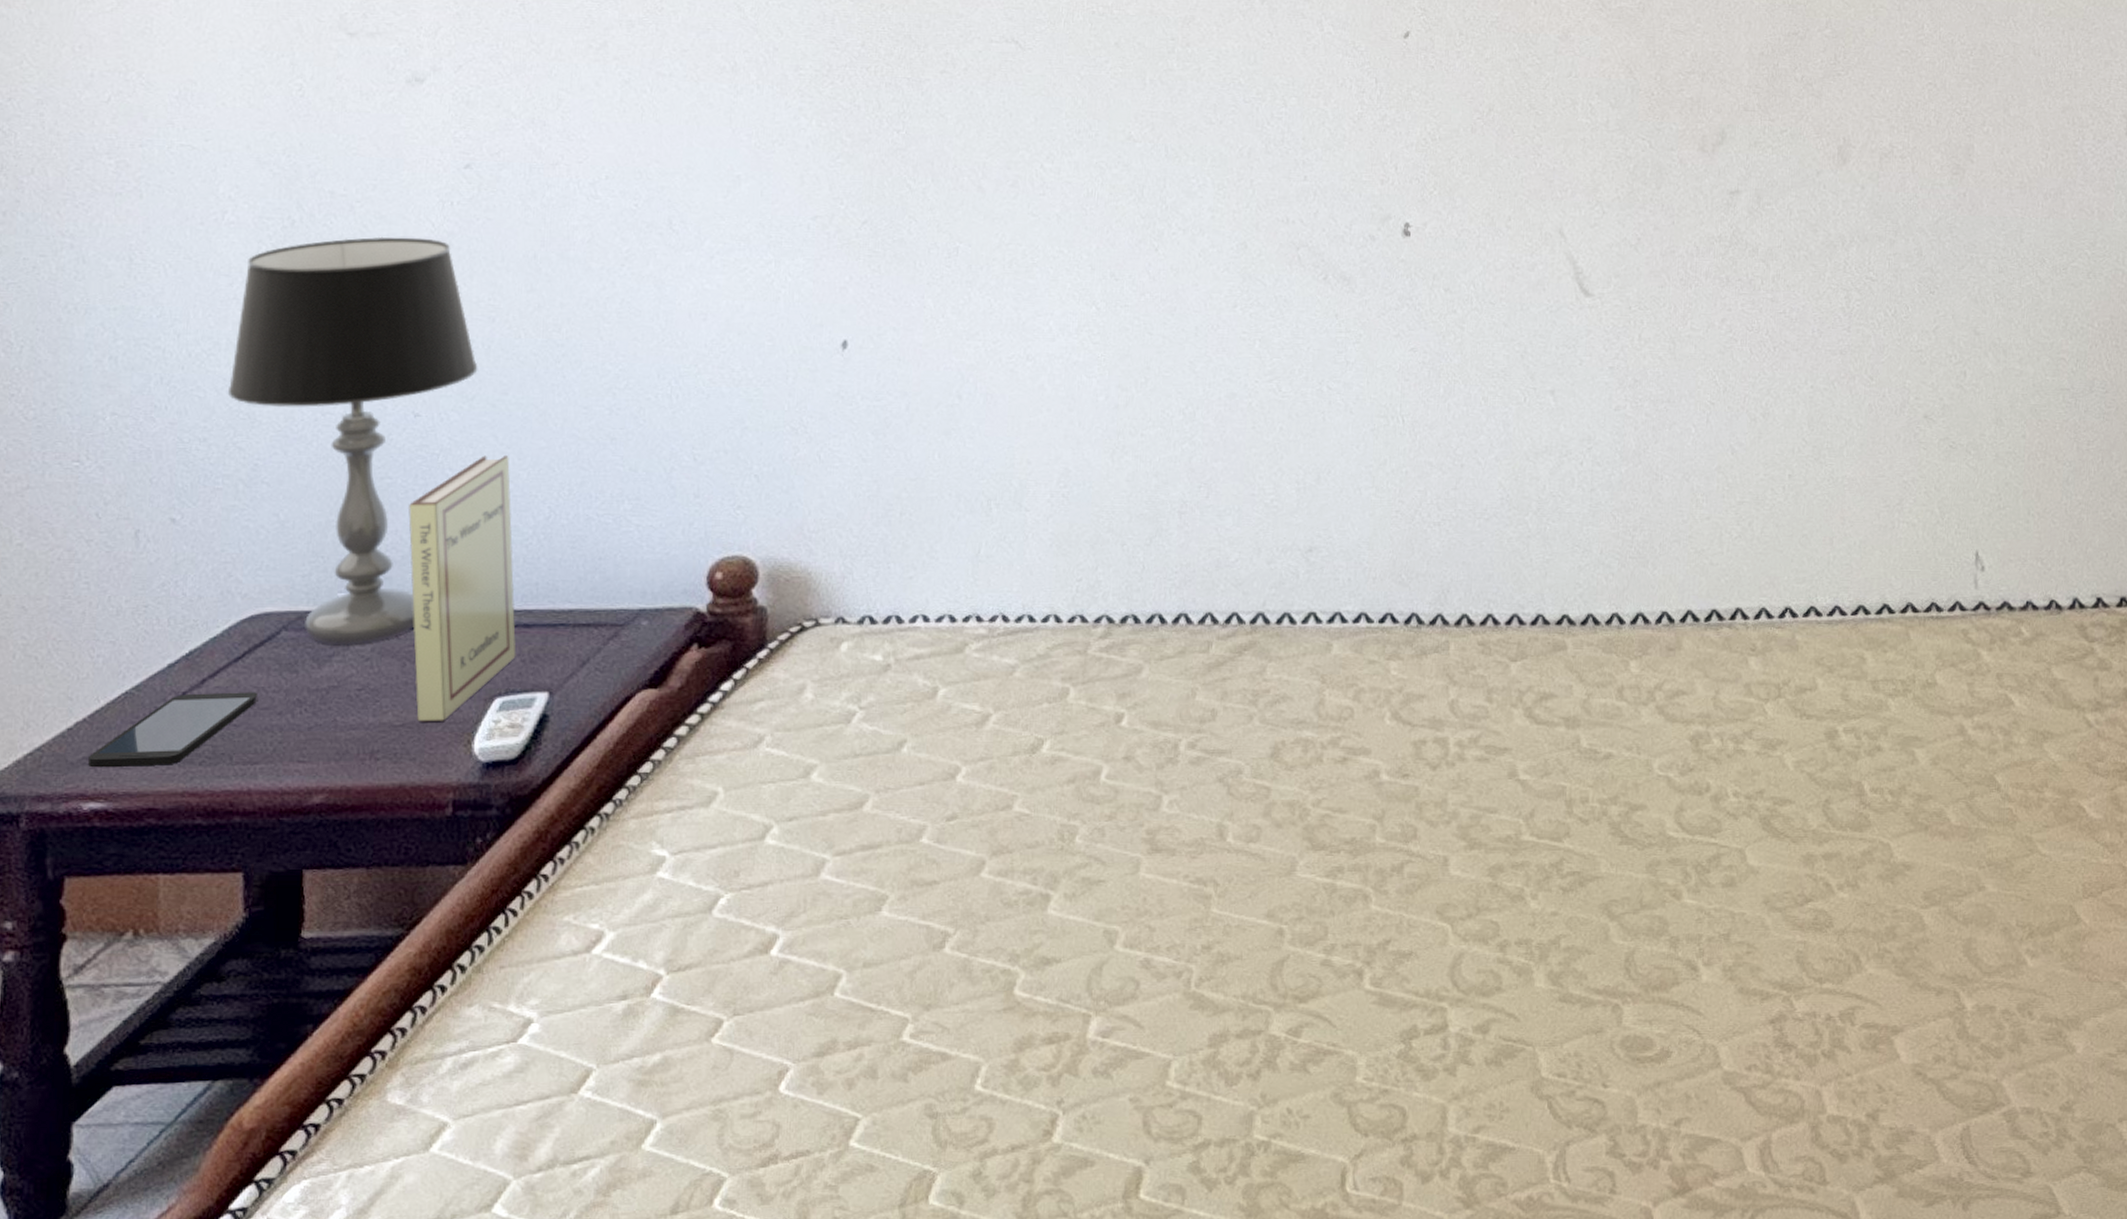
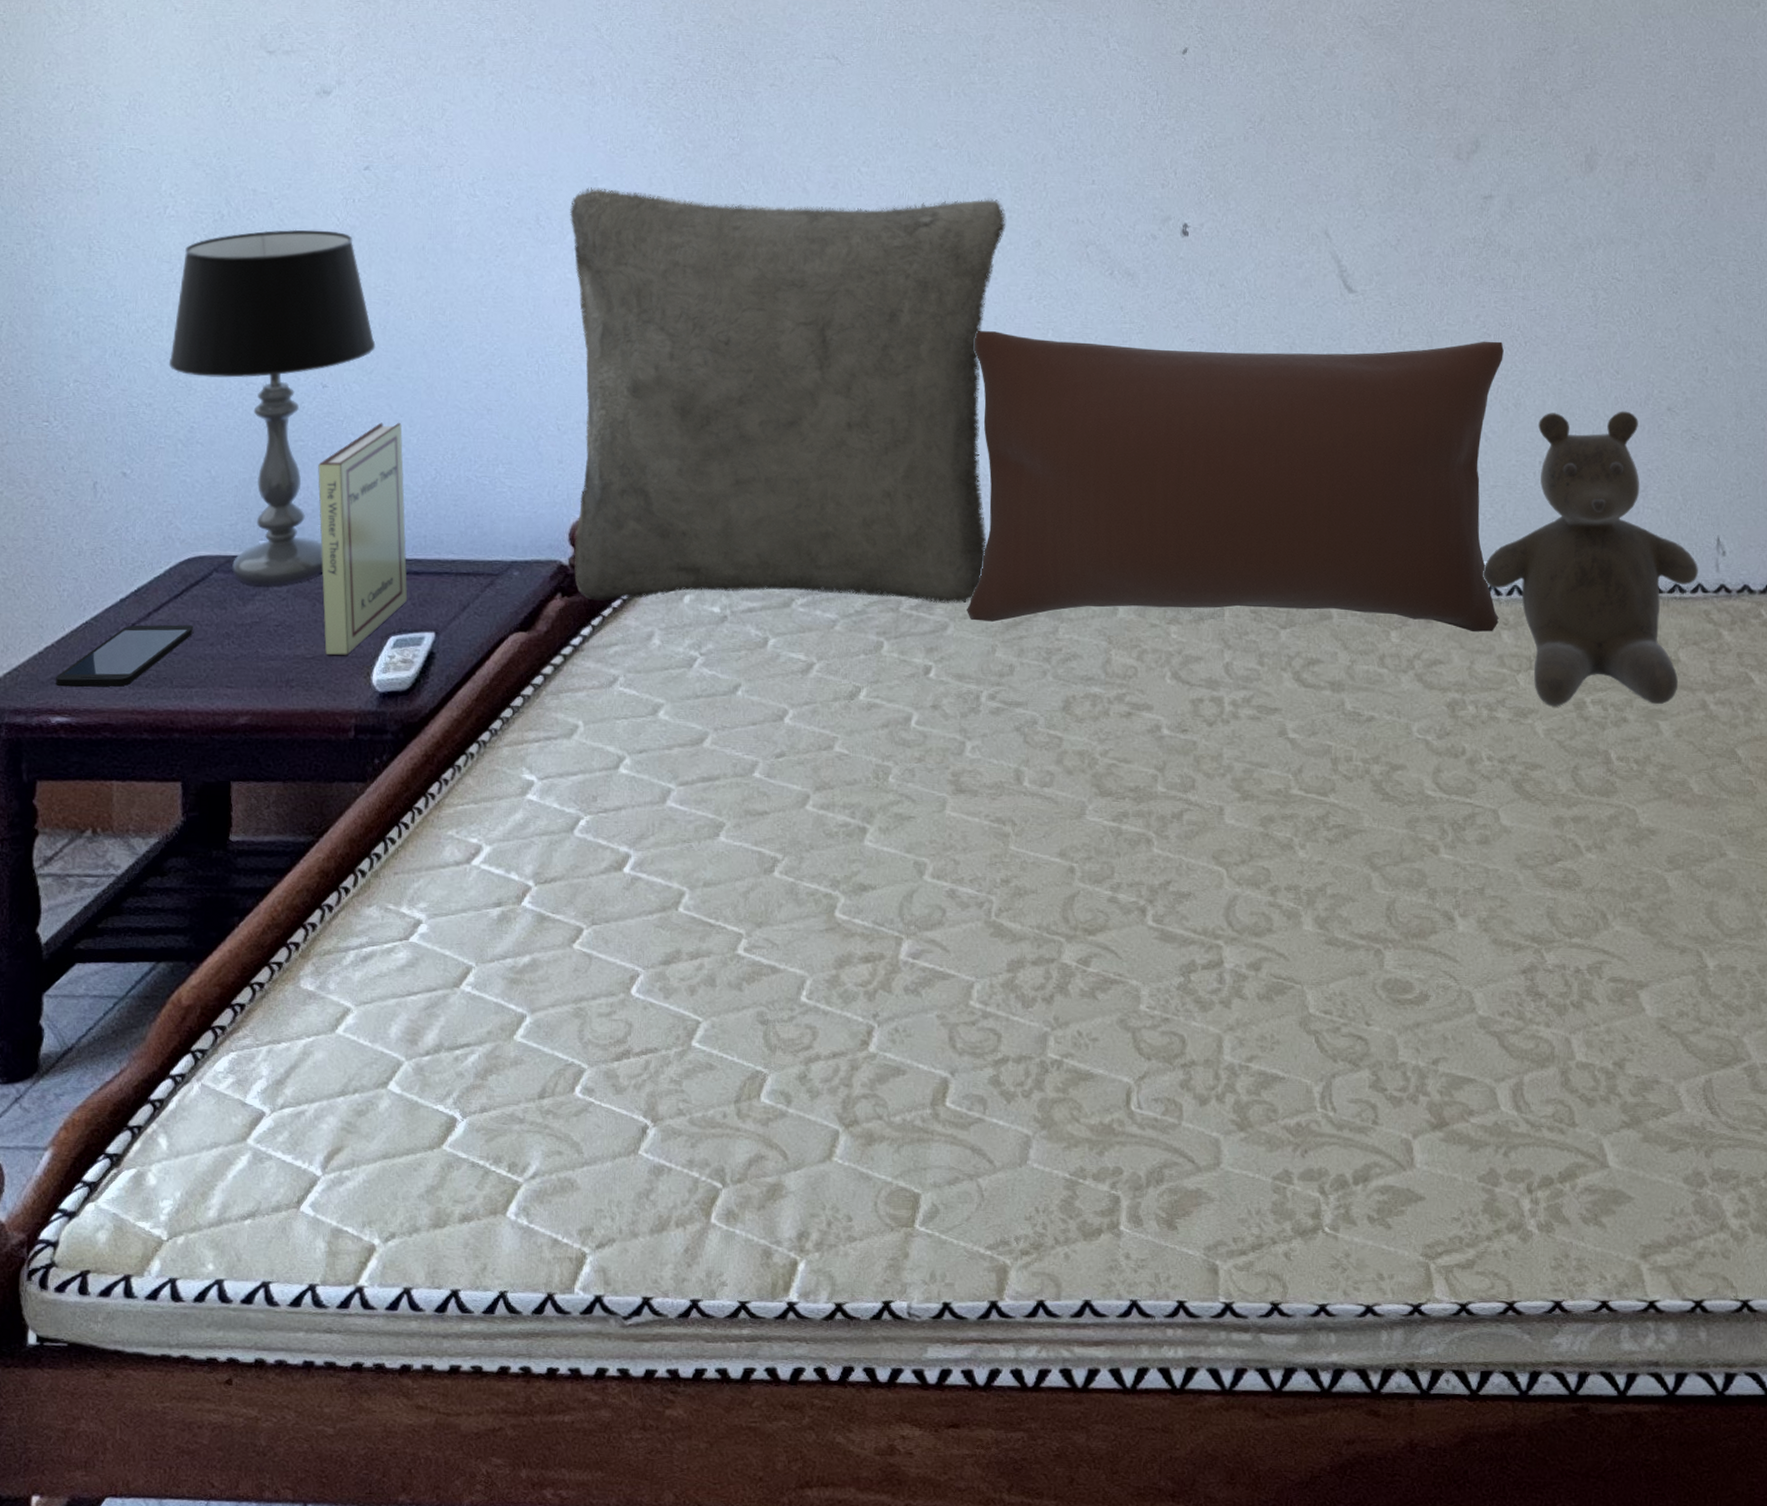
pillow: none [707,187,1209,651] -> present [569,187,1007,604]
pillow: none [1163,343,1751,662] -> present [967,331,1504,632]
teddy bear: none [1729,419,1956,736] -> present [1483,411,1698,706]

